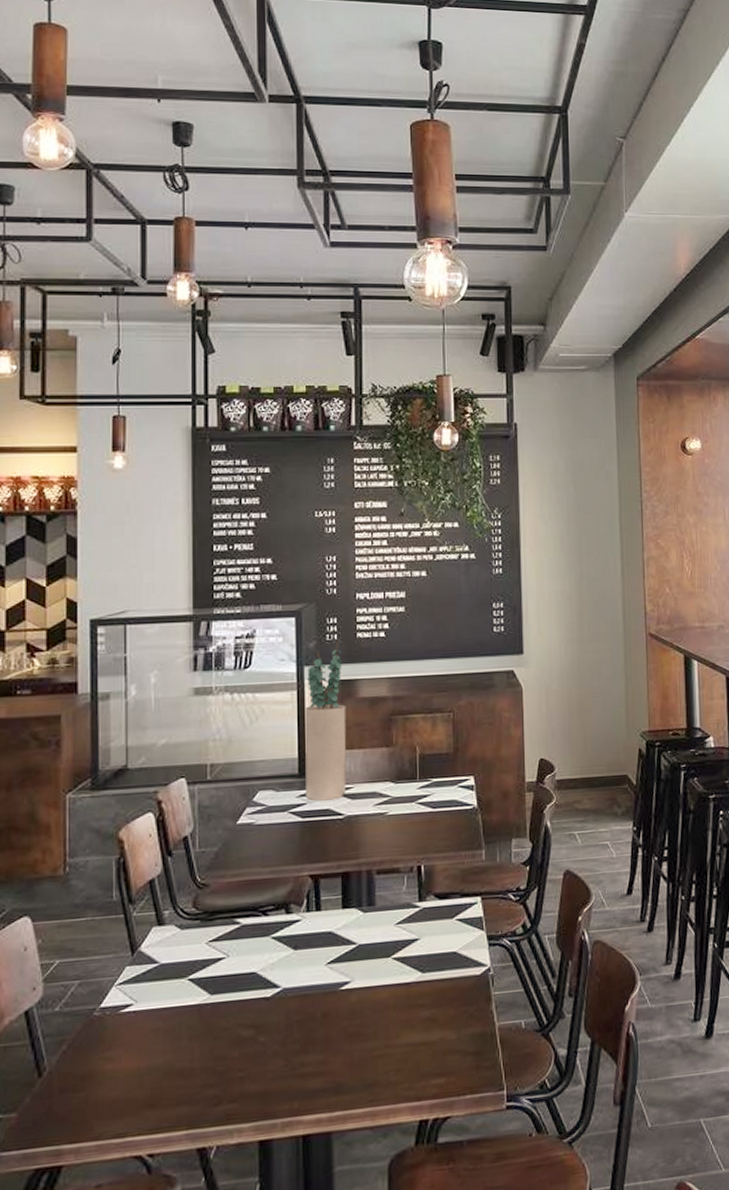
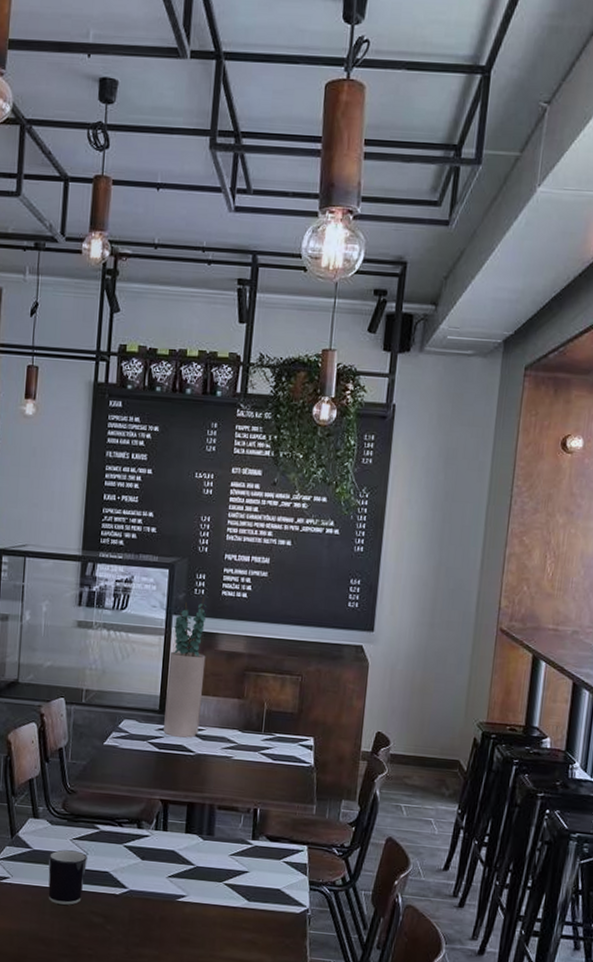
mug: none [180,955,228,1024] -> present [48,849,87,905]

